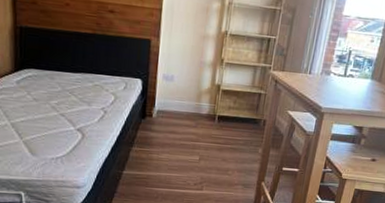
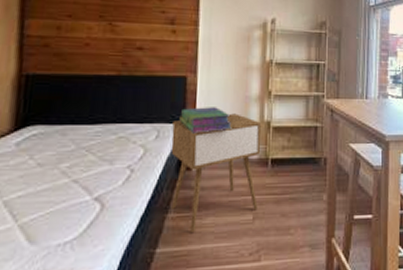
nightstand: none [136,75,212,163] -> present [171,113,261,232]
stack of books: none [143,67,188,89] -> present [179,107,232,133]

